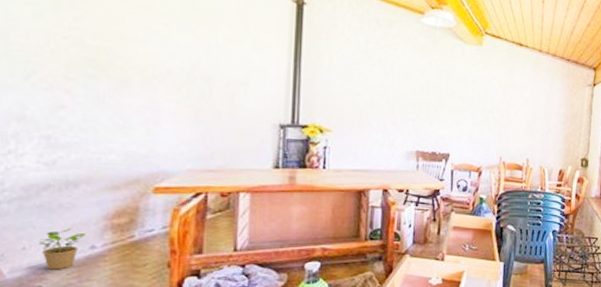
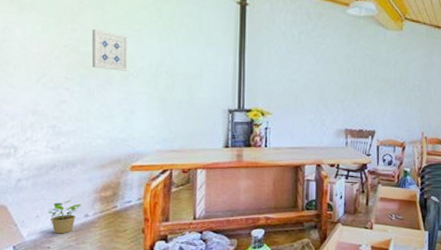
wall art: none [102,19,152,73] -> present [91,29,128,71]

